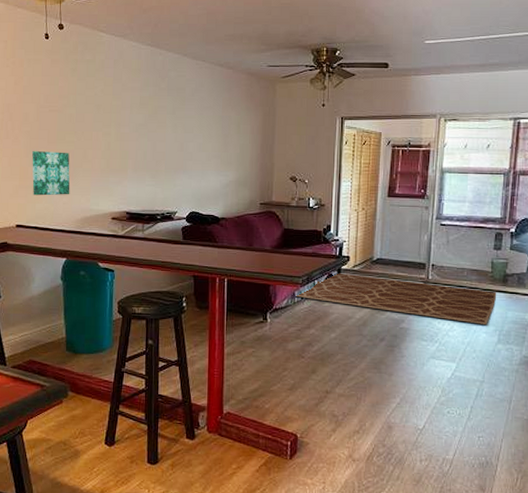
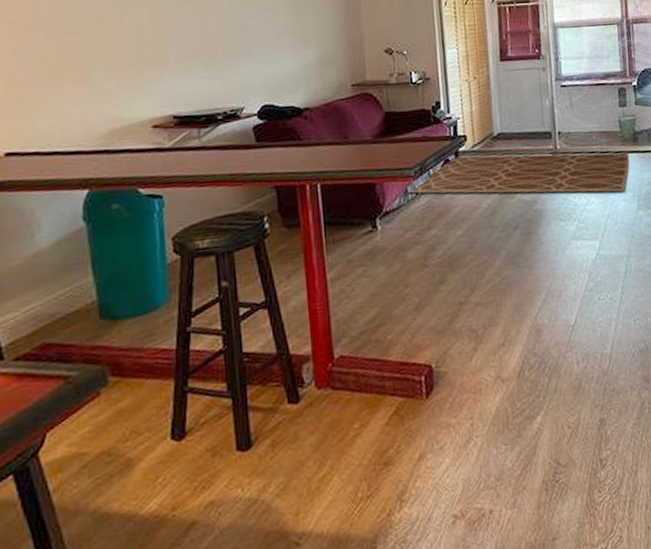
wall art: present [32,151,70,196] -> none [23,45,87,109]

